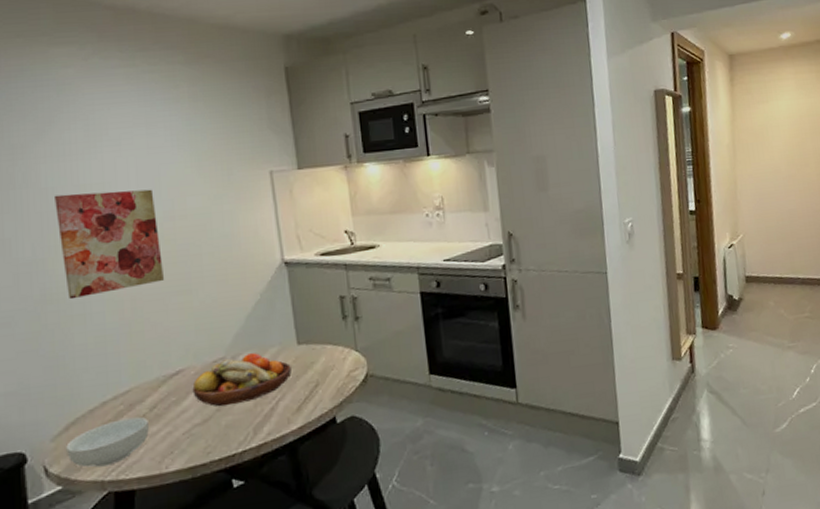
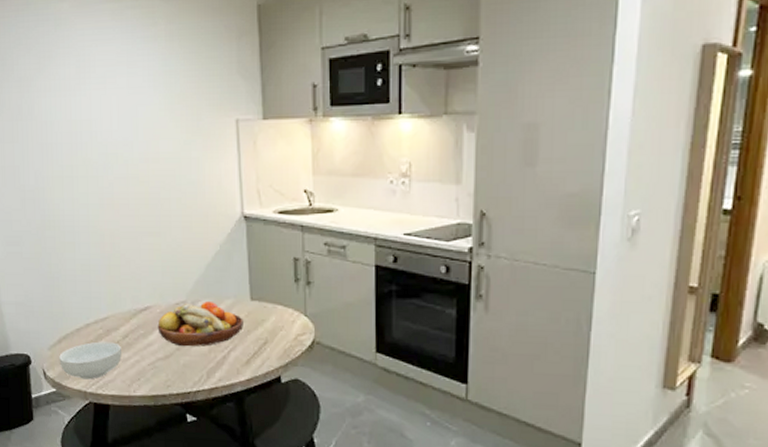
wall art: present [55,189,165,300] -> none [52,128,139,228]

